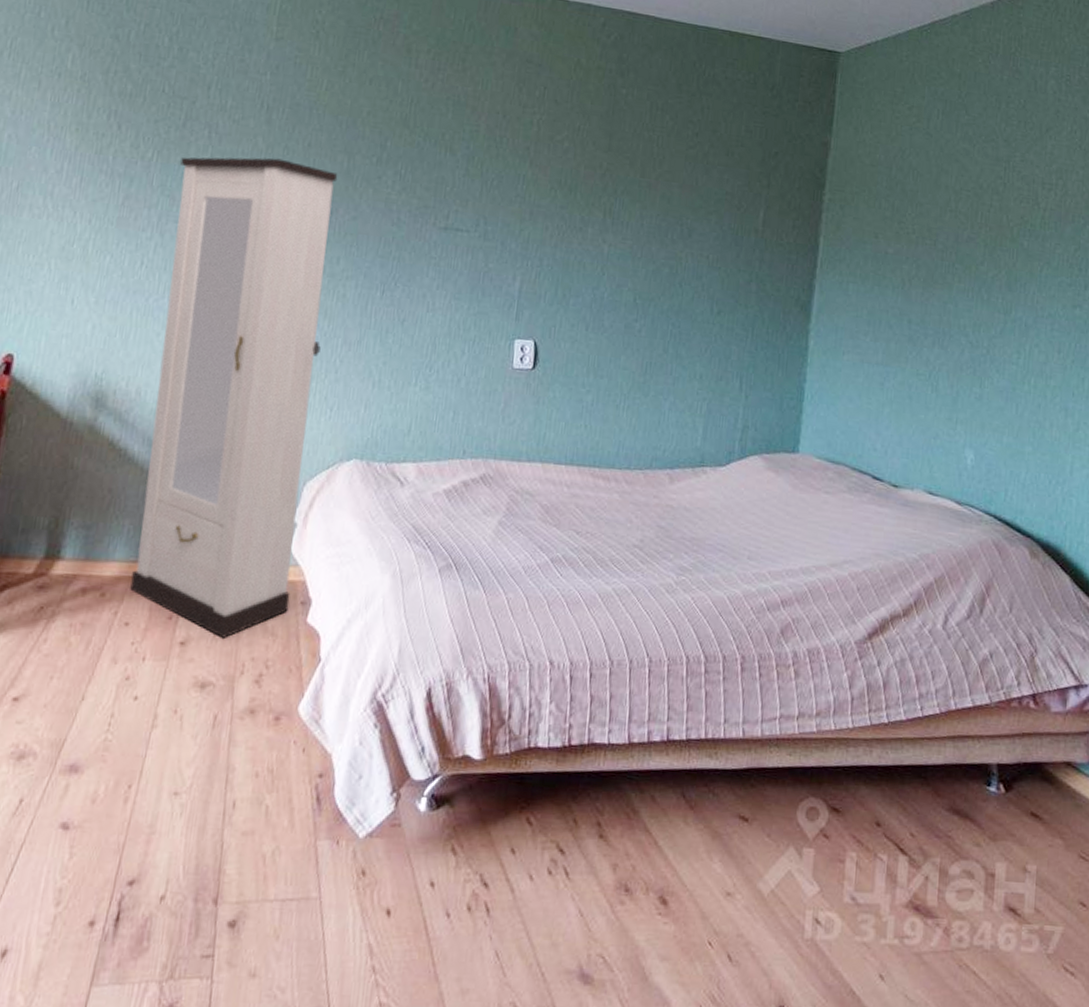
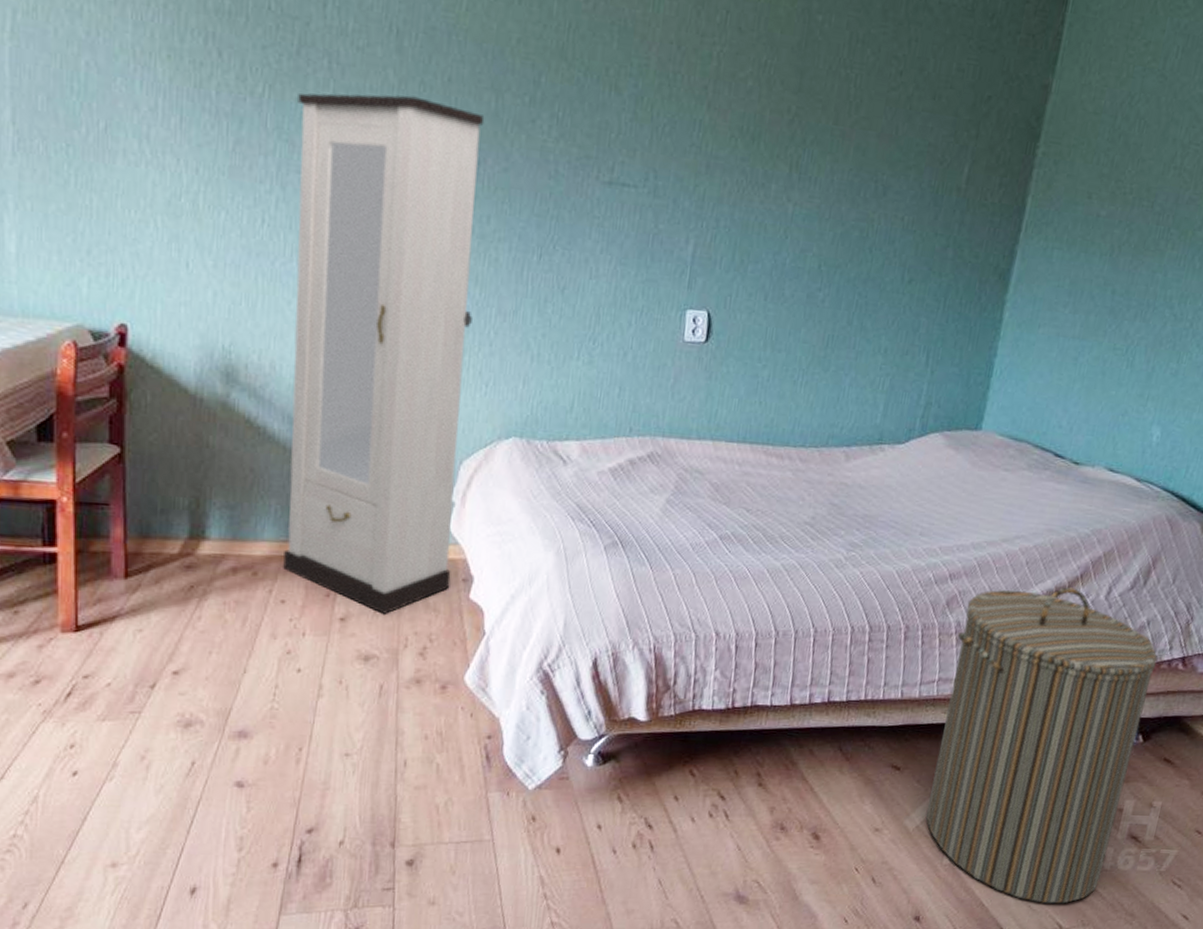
laundry hamper: none [781,615,1007,994] -> present [926,587,1158,904]

